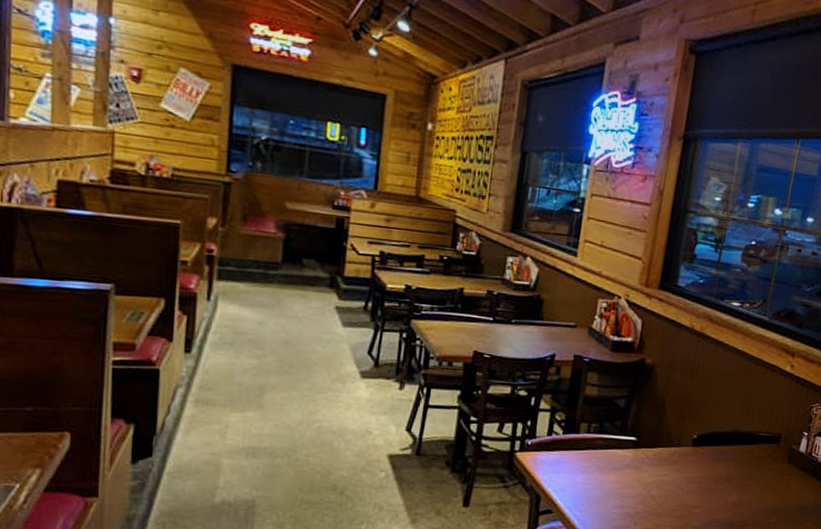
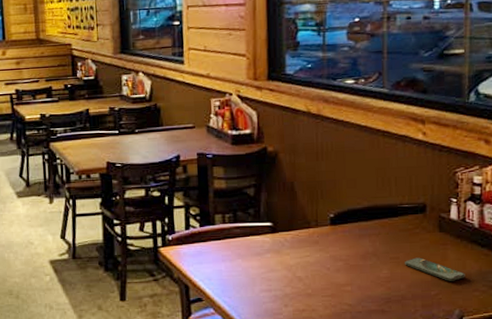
smartphone: none [751,485,802,511] -> present [404,257,465,281]

